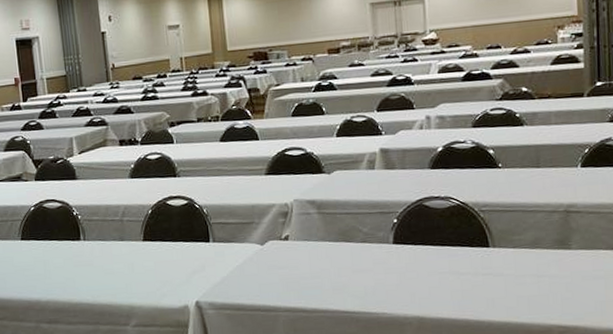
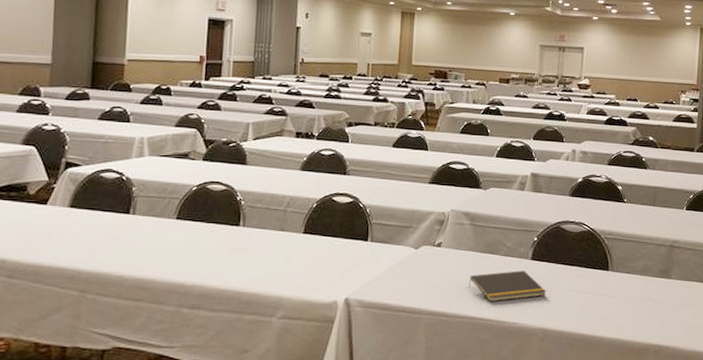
notepad: none [325,256,417,293] -> present [468,270,547,302]

